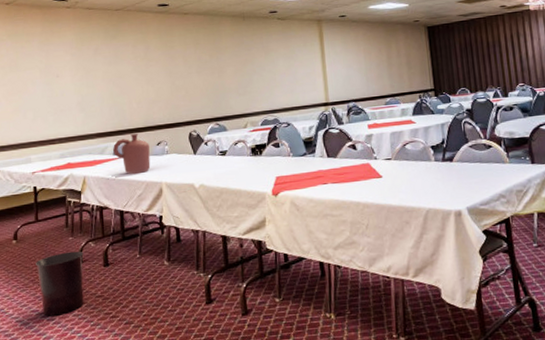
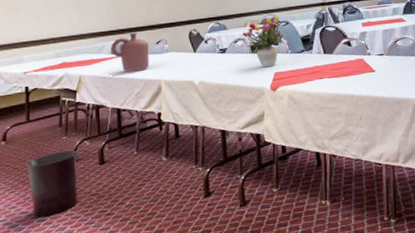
flower arrangement: none [243,117,285,171] -> present [242,16,284,68]

